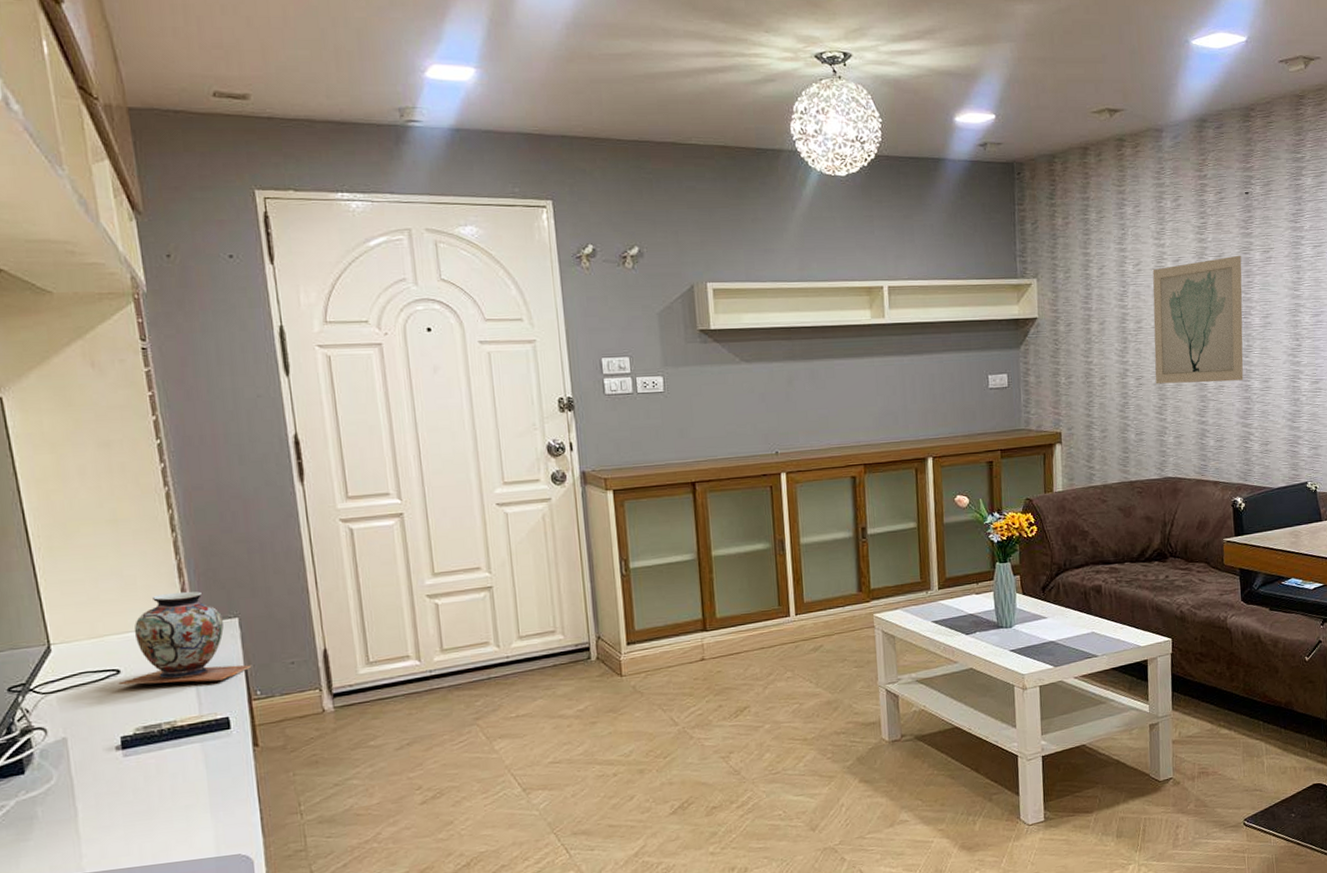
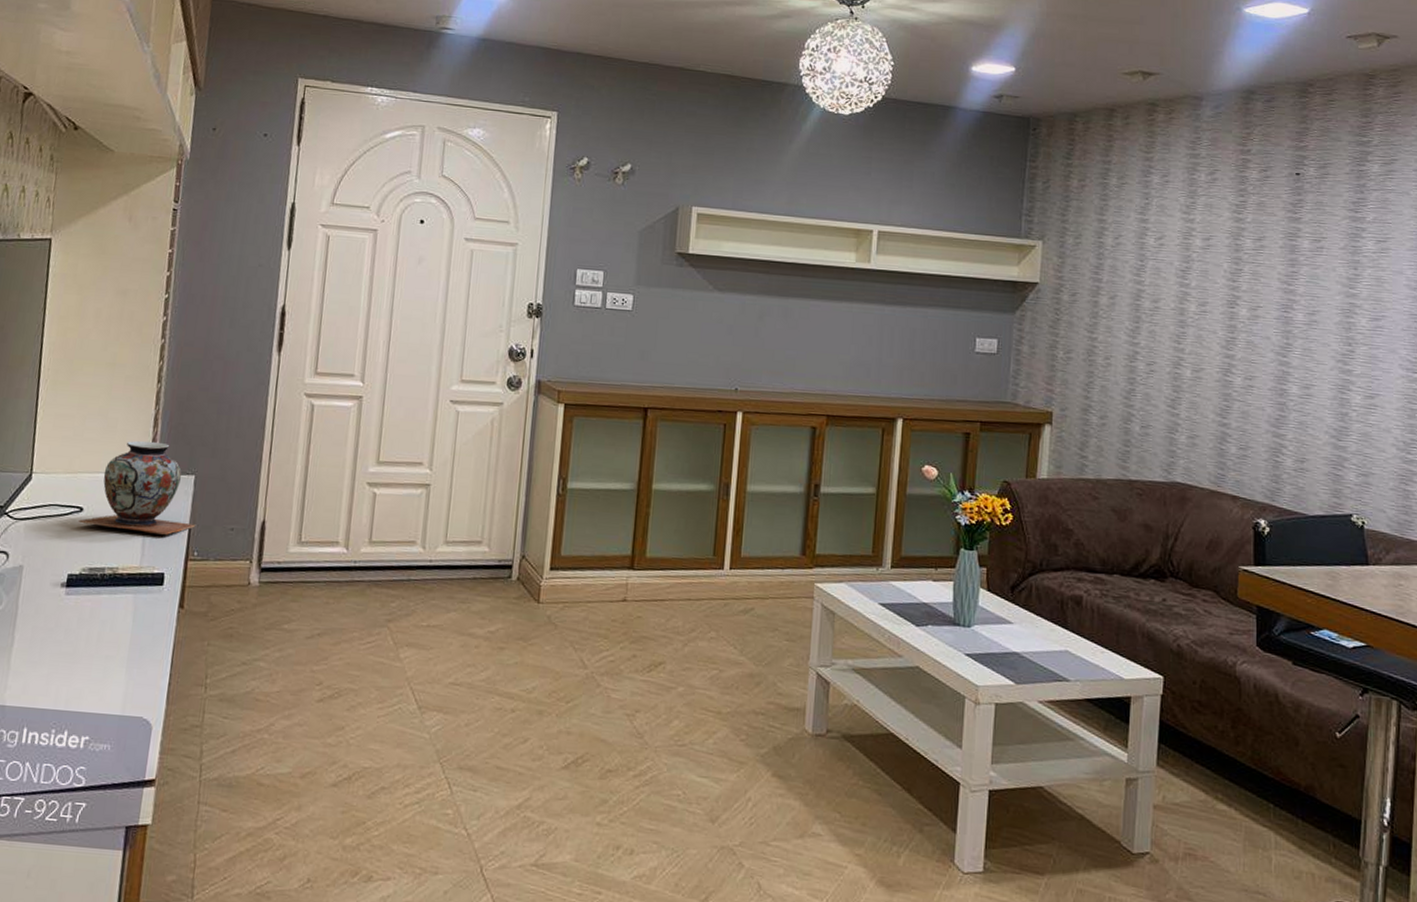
wall art: present [1152,255,1244,384] -> none [1170,241,1286,383]

